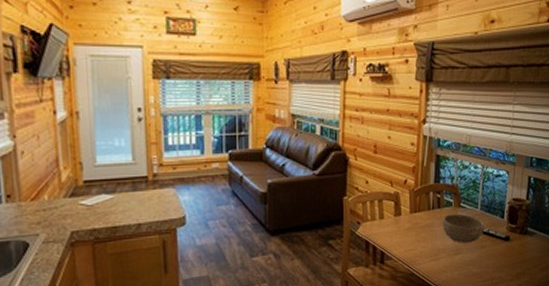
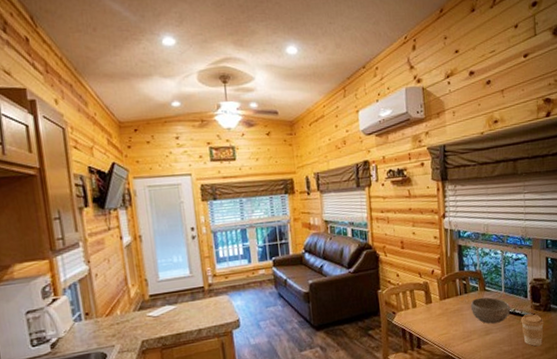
coffee cup: none [494,236,519,271] -> present [521,314,544,347]

